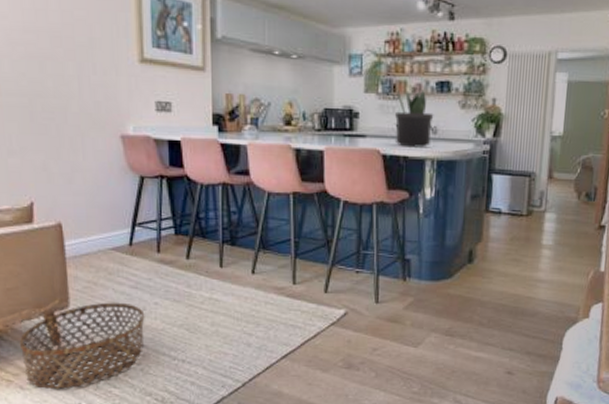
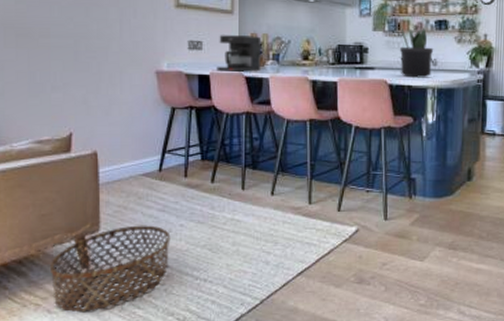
coffee maker: none [188,95,238,139] -> present [216,35,262,73]

